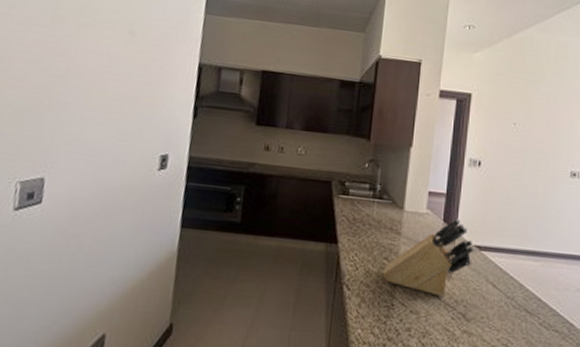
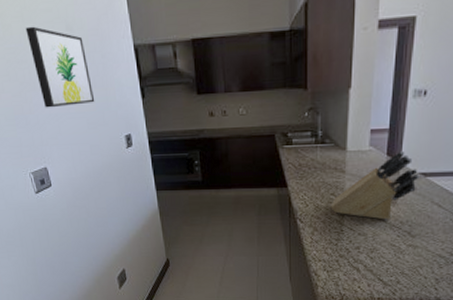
wall art: none [71,21,144,113] -> present [25,26,95,108]

